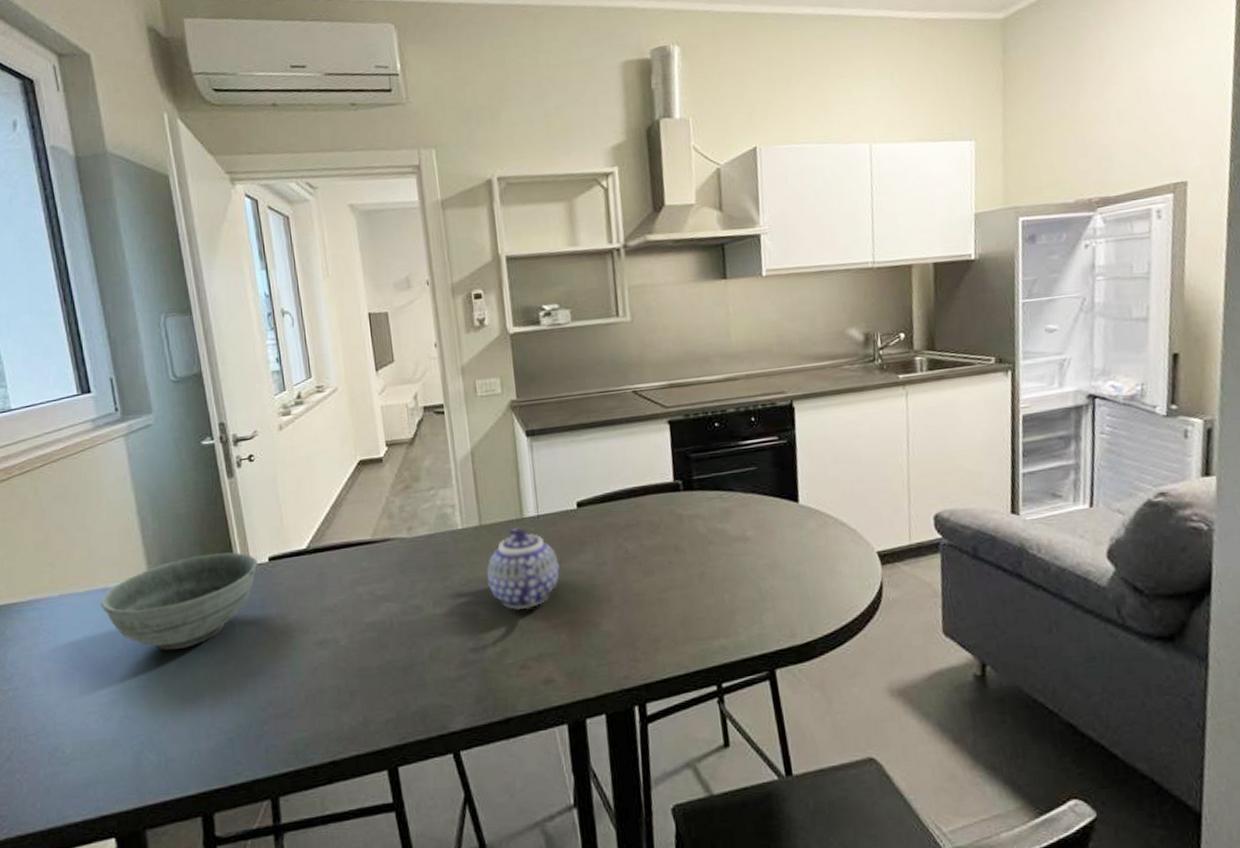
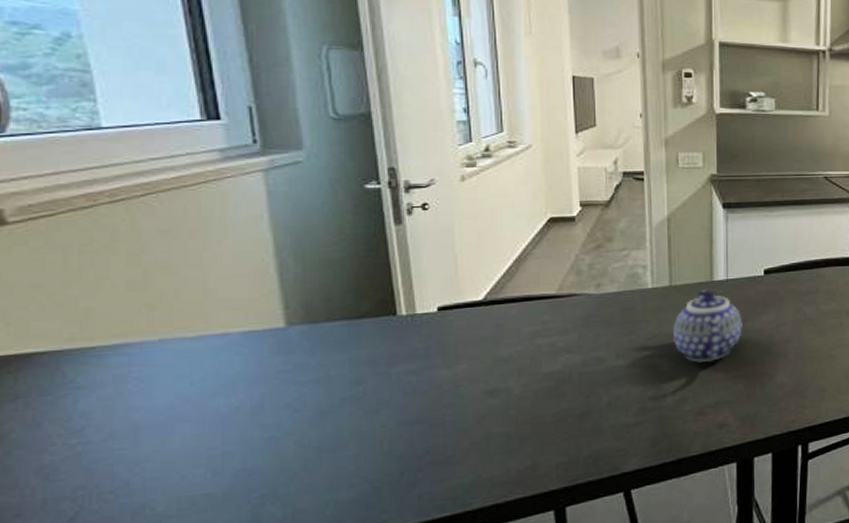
bowl: present [100,552,258,650] -> none [217,300,424,400]

